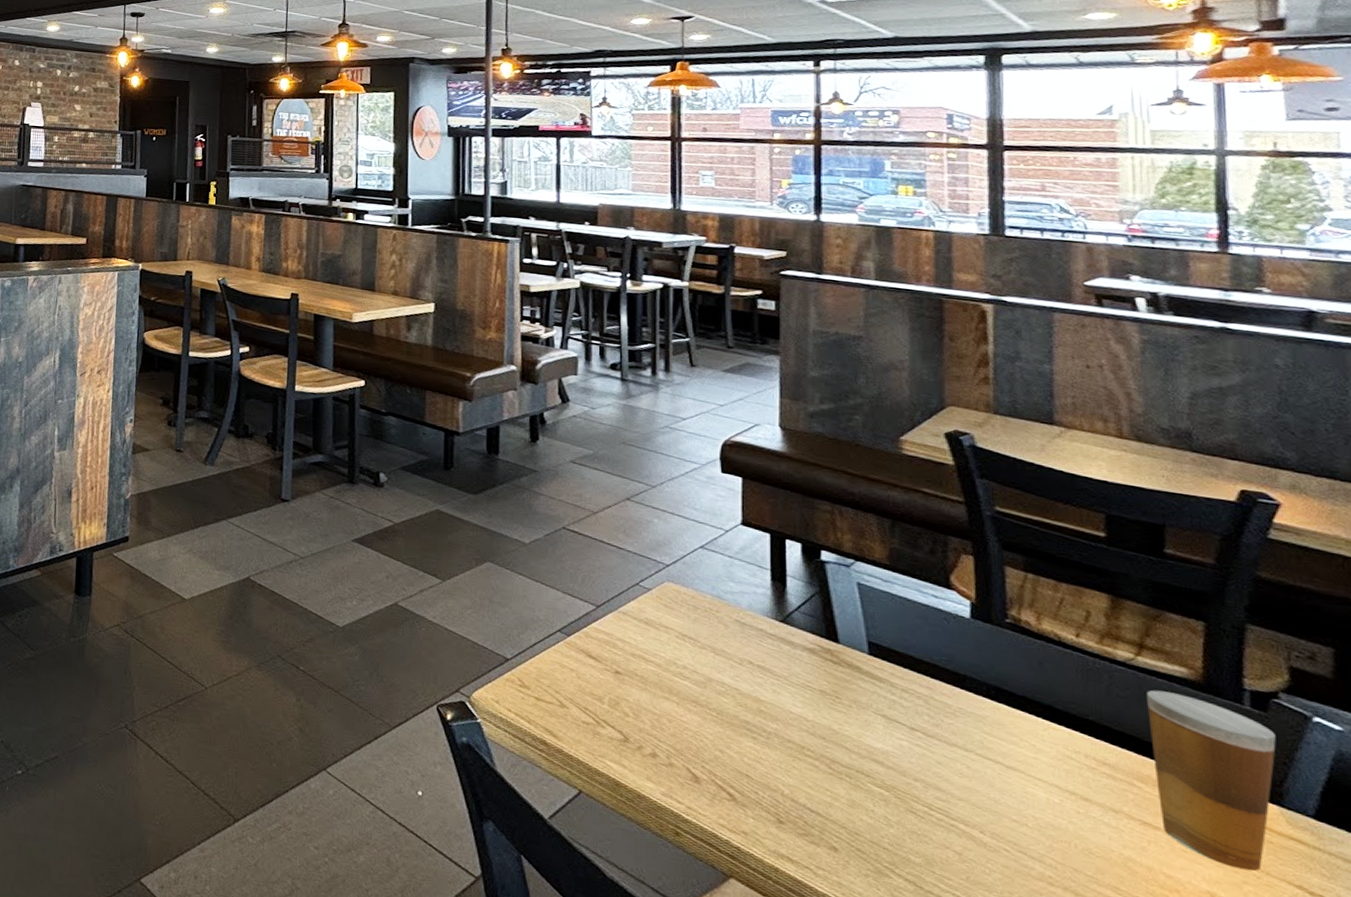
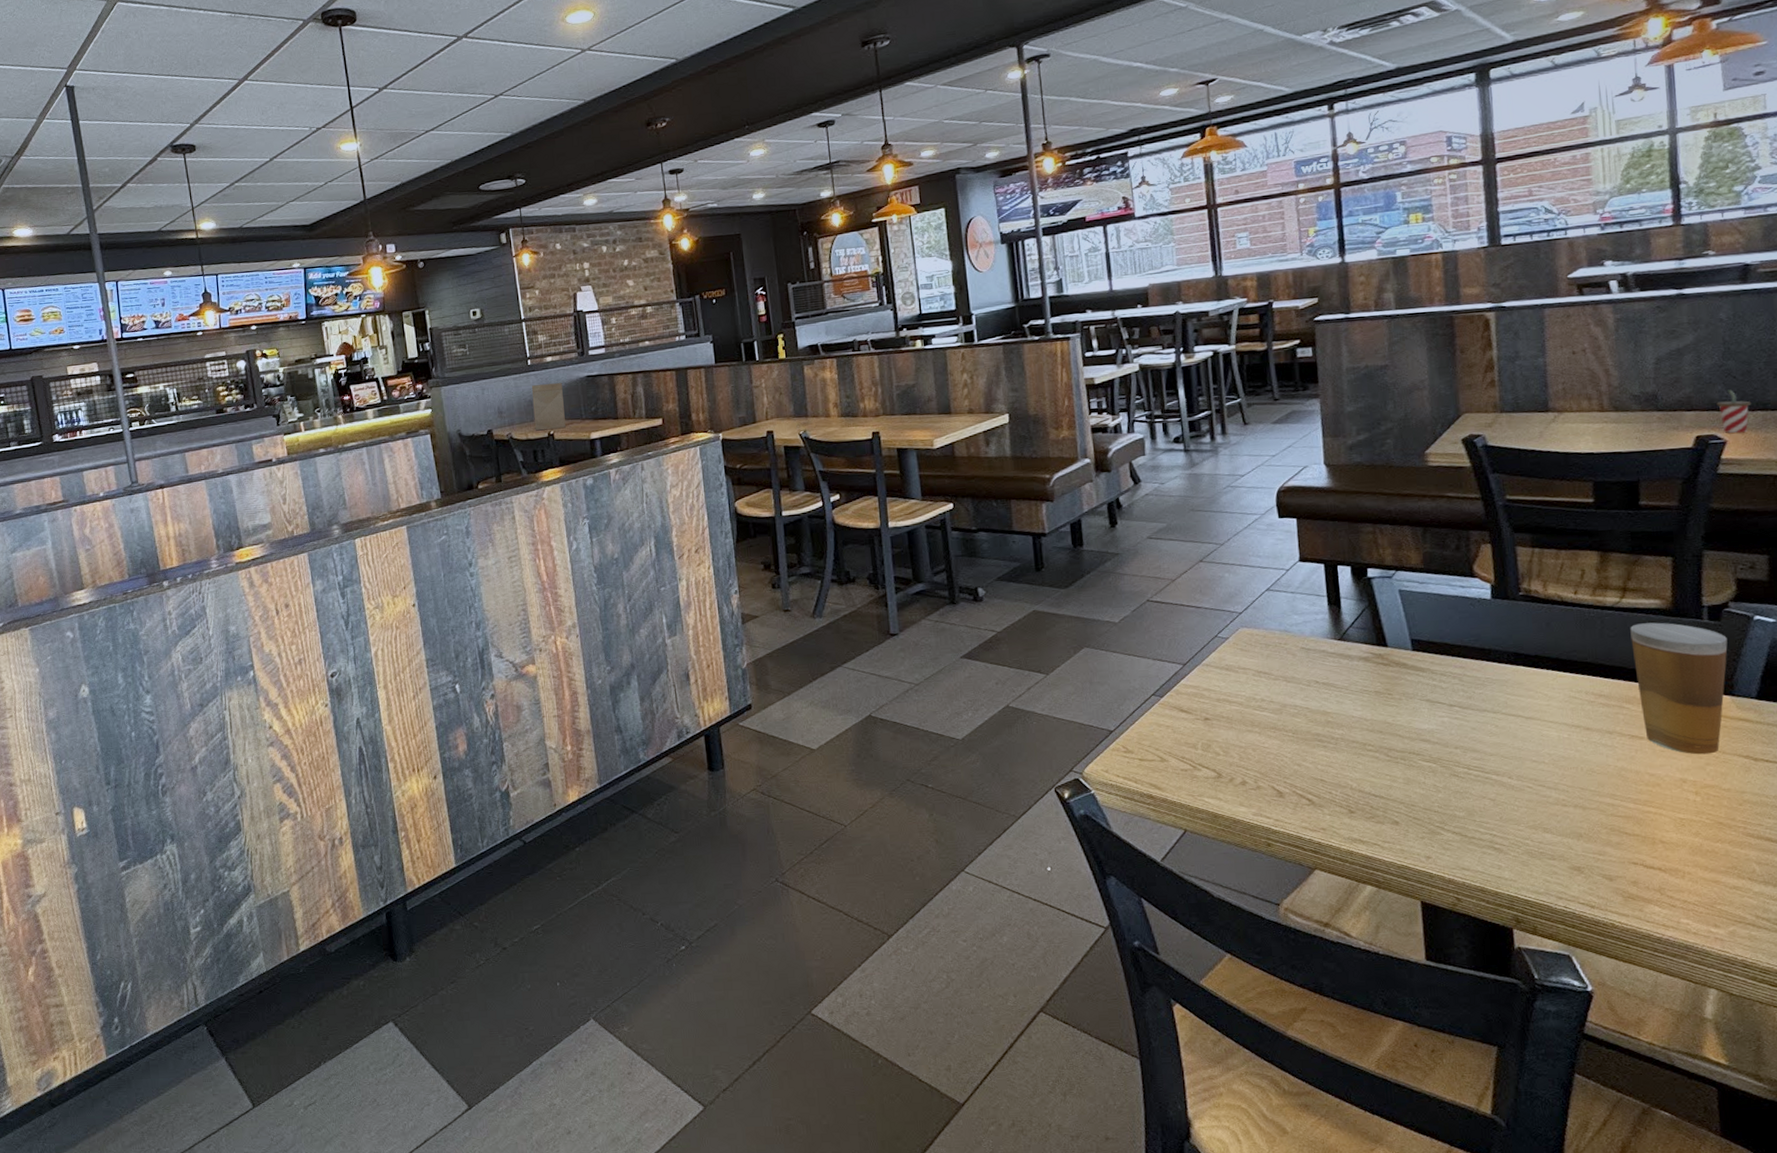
beverage cup: none [1268,445,1315,499] -> present [1716,389,1752,433]

